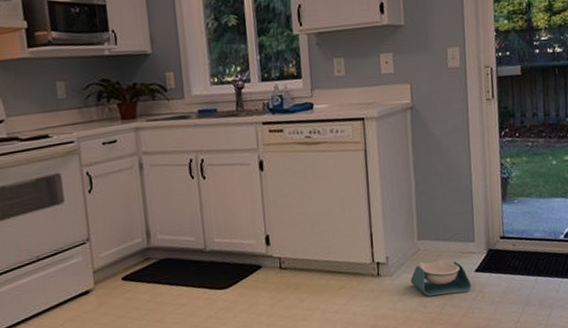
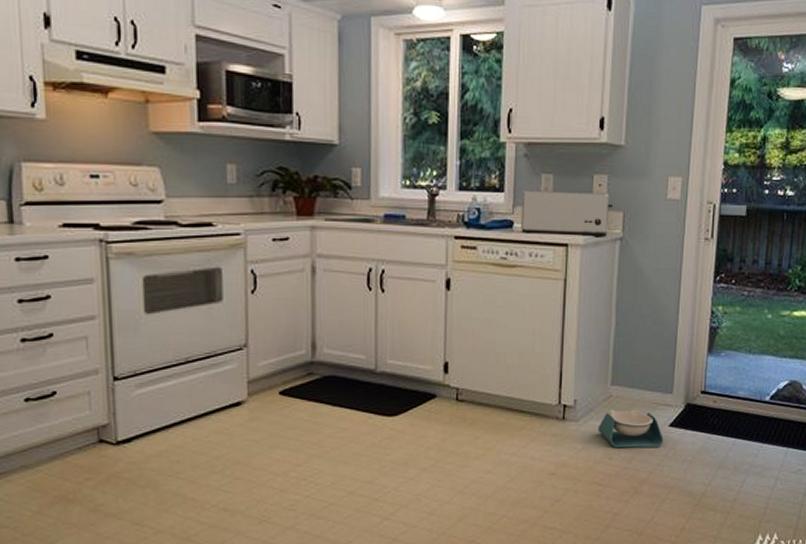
toaster: none [318,68,400,114] -> present [521,190,613,237]

